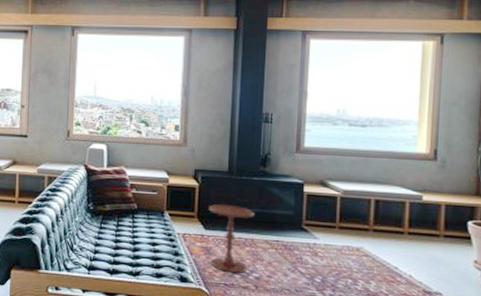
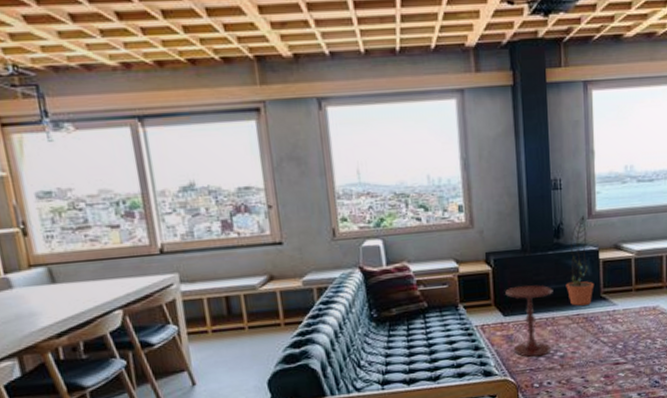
decorative plant: none [267,149,297,233] -> present [565,215,595,306]

